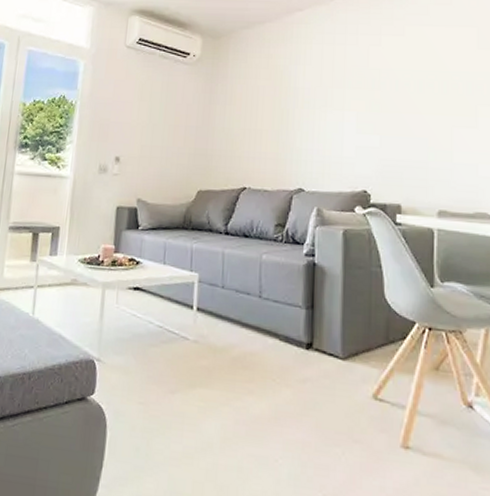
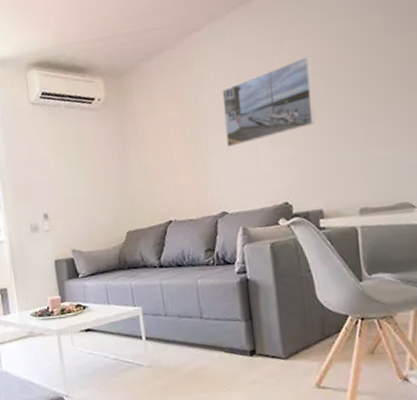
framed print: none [313,54,405,125] -> present [222,56,315,147]

